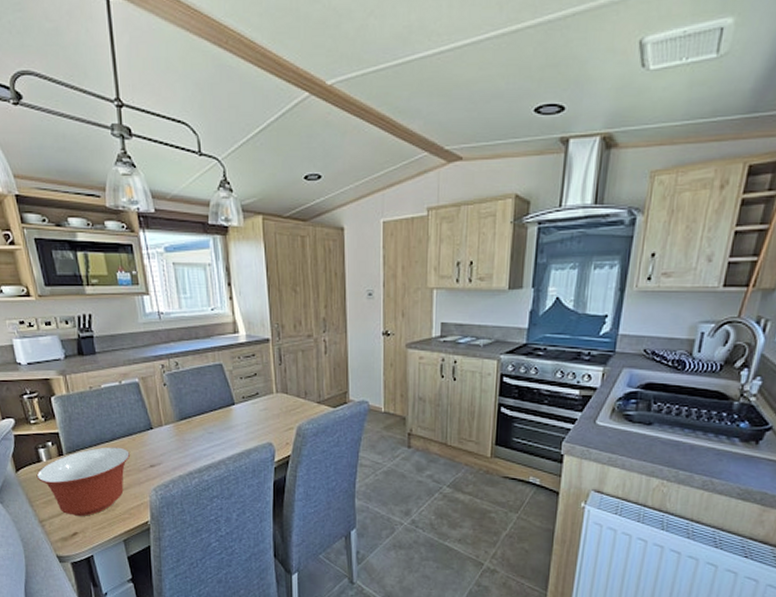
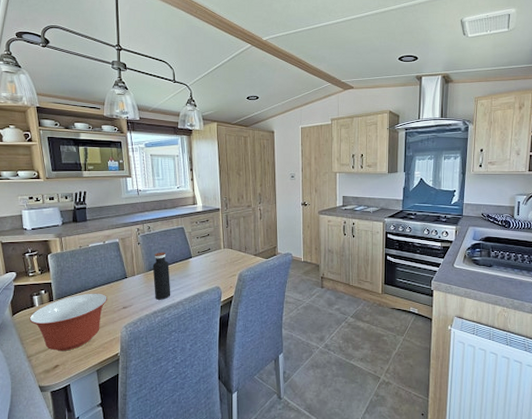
water bottle: none [184,396,210,458] -> present [152,252,171,300]

